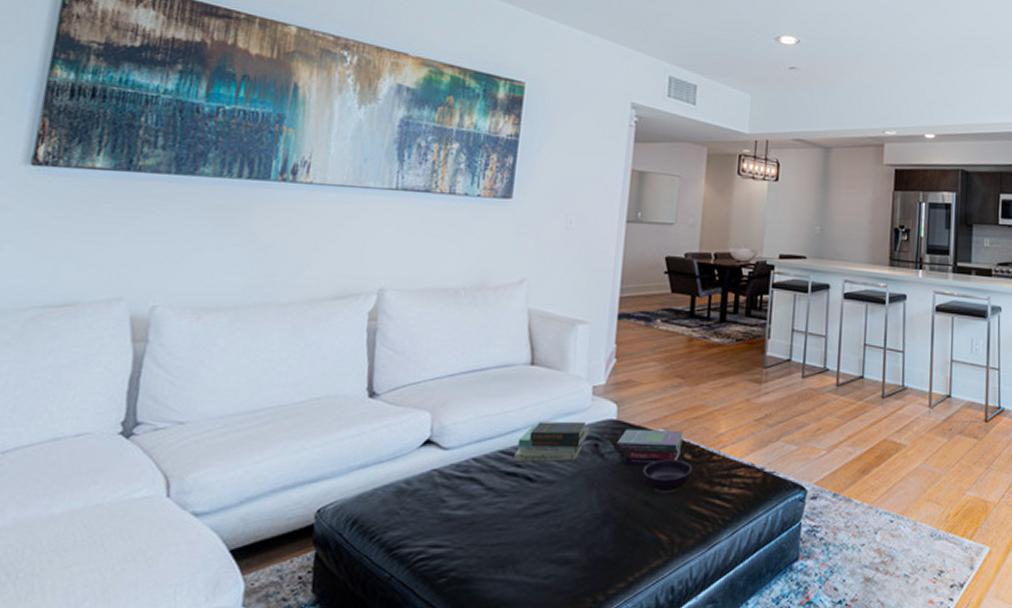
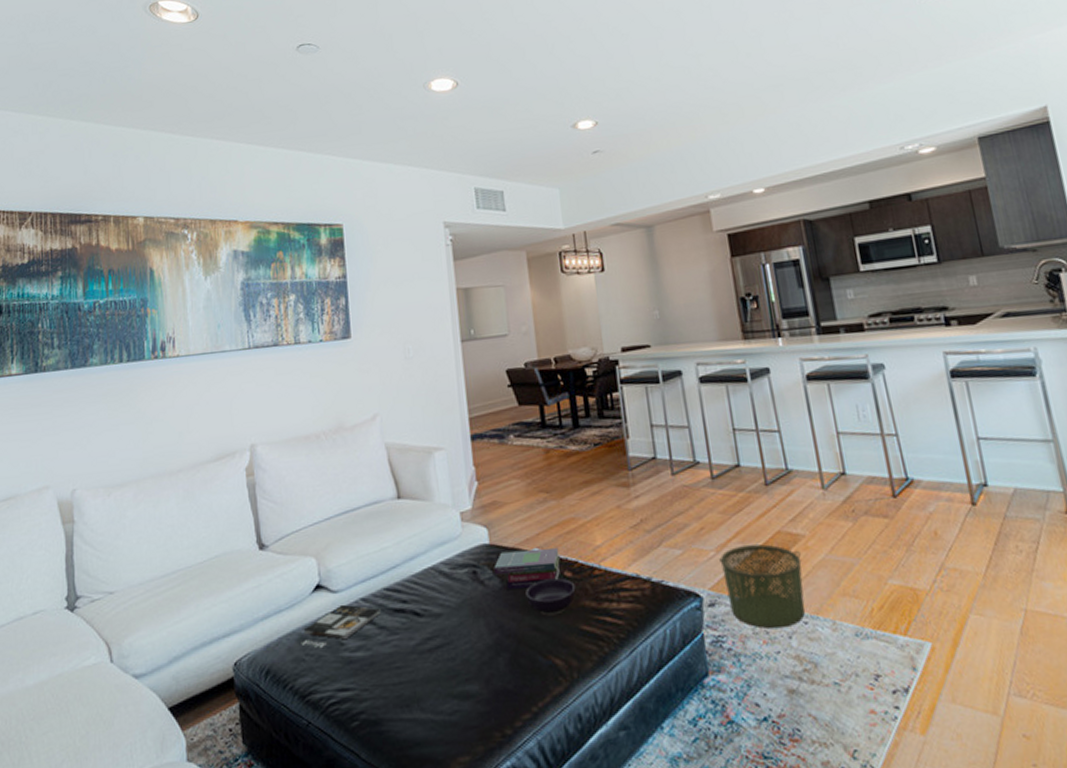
magazine: none [397,462,492,504] -> present [301,604,381,649]
books: present [514,421,590,462] -> none [399,549,465,597]
basket: none [829,448,899,524] -> present [719,544,805,629]

